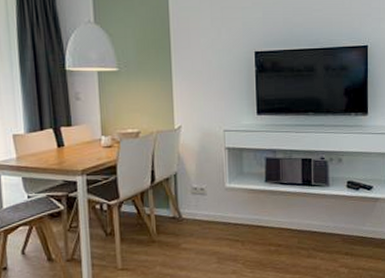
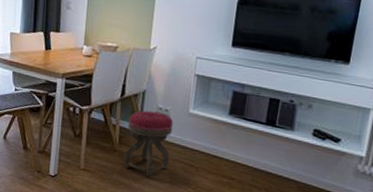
stool: none [163,192,213,262] -> present [123,110,174,177]

